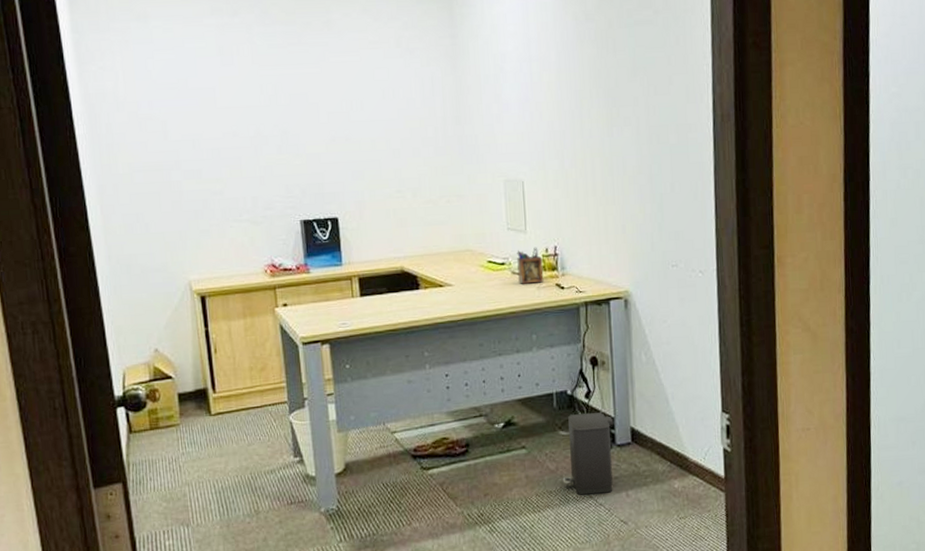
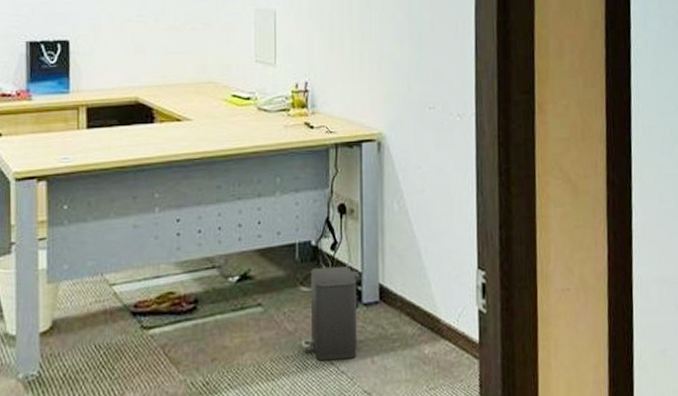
desk organizer: present [517,247,544,284] -> none [264,82,292,122]

